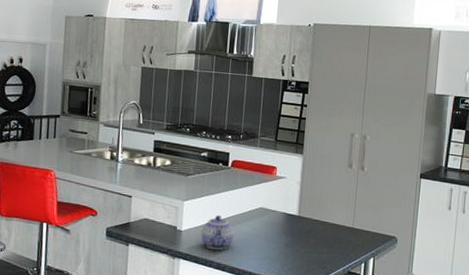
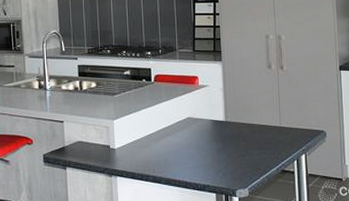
teapot: present [201,215,234,251] -> none [134,130,165,164]

